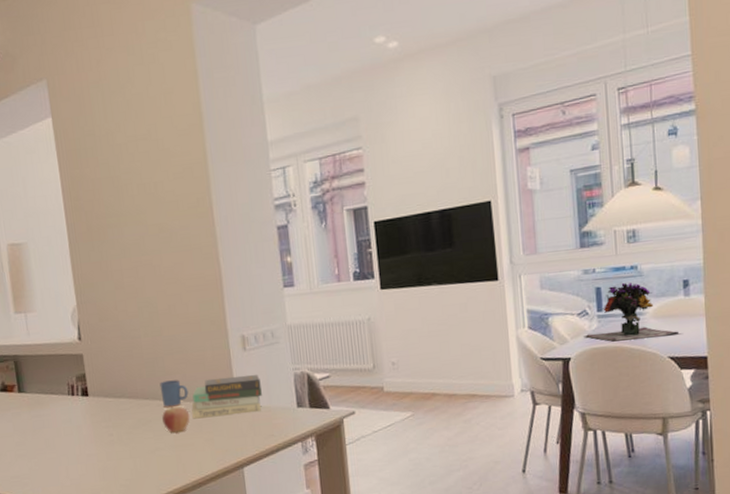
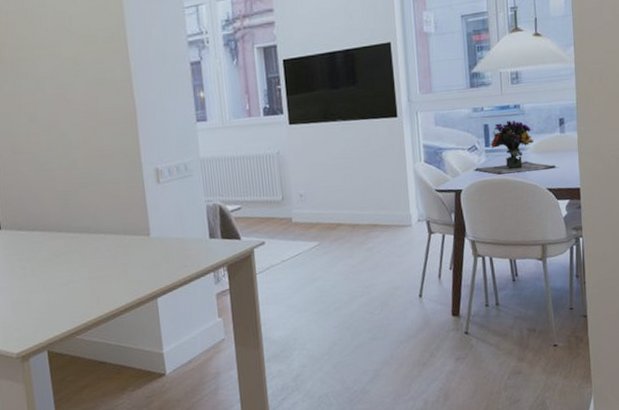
mug: present [159,380,189,408] -> none [73,212,103,241]
fruit: present [162,404,190,433] -> none [76,237,104,265]
books: present [191,374,262,419] -> none [105,206,176,251]

